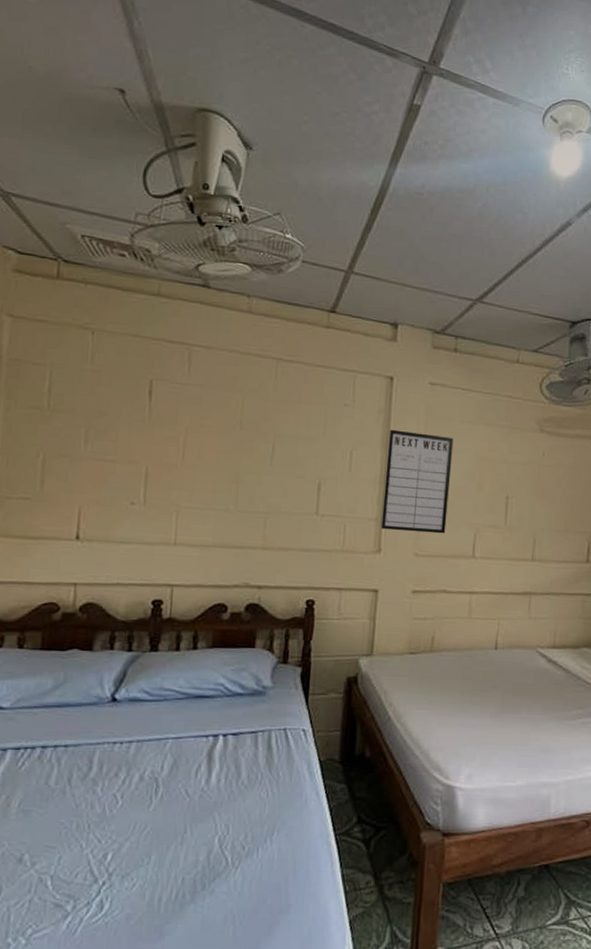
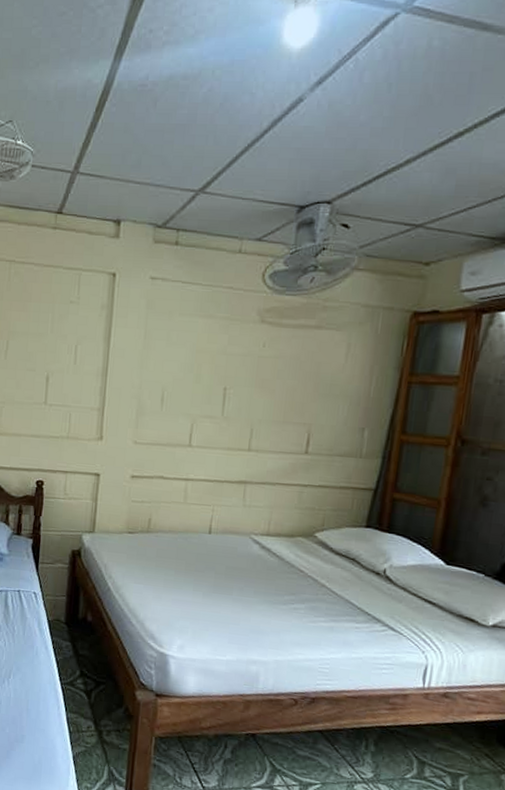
writing board: present [381,429,454,534] -> none [103,324,173,424]

